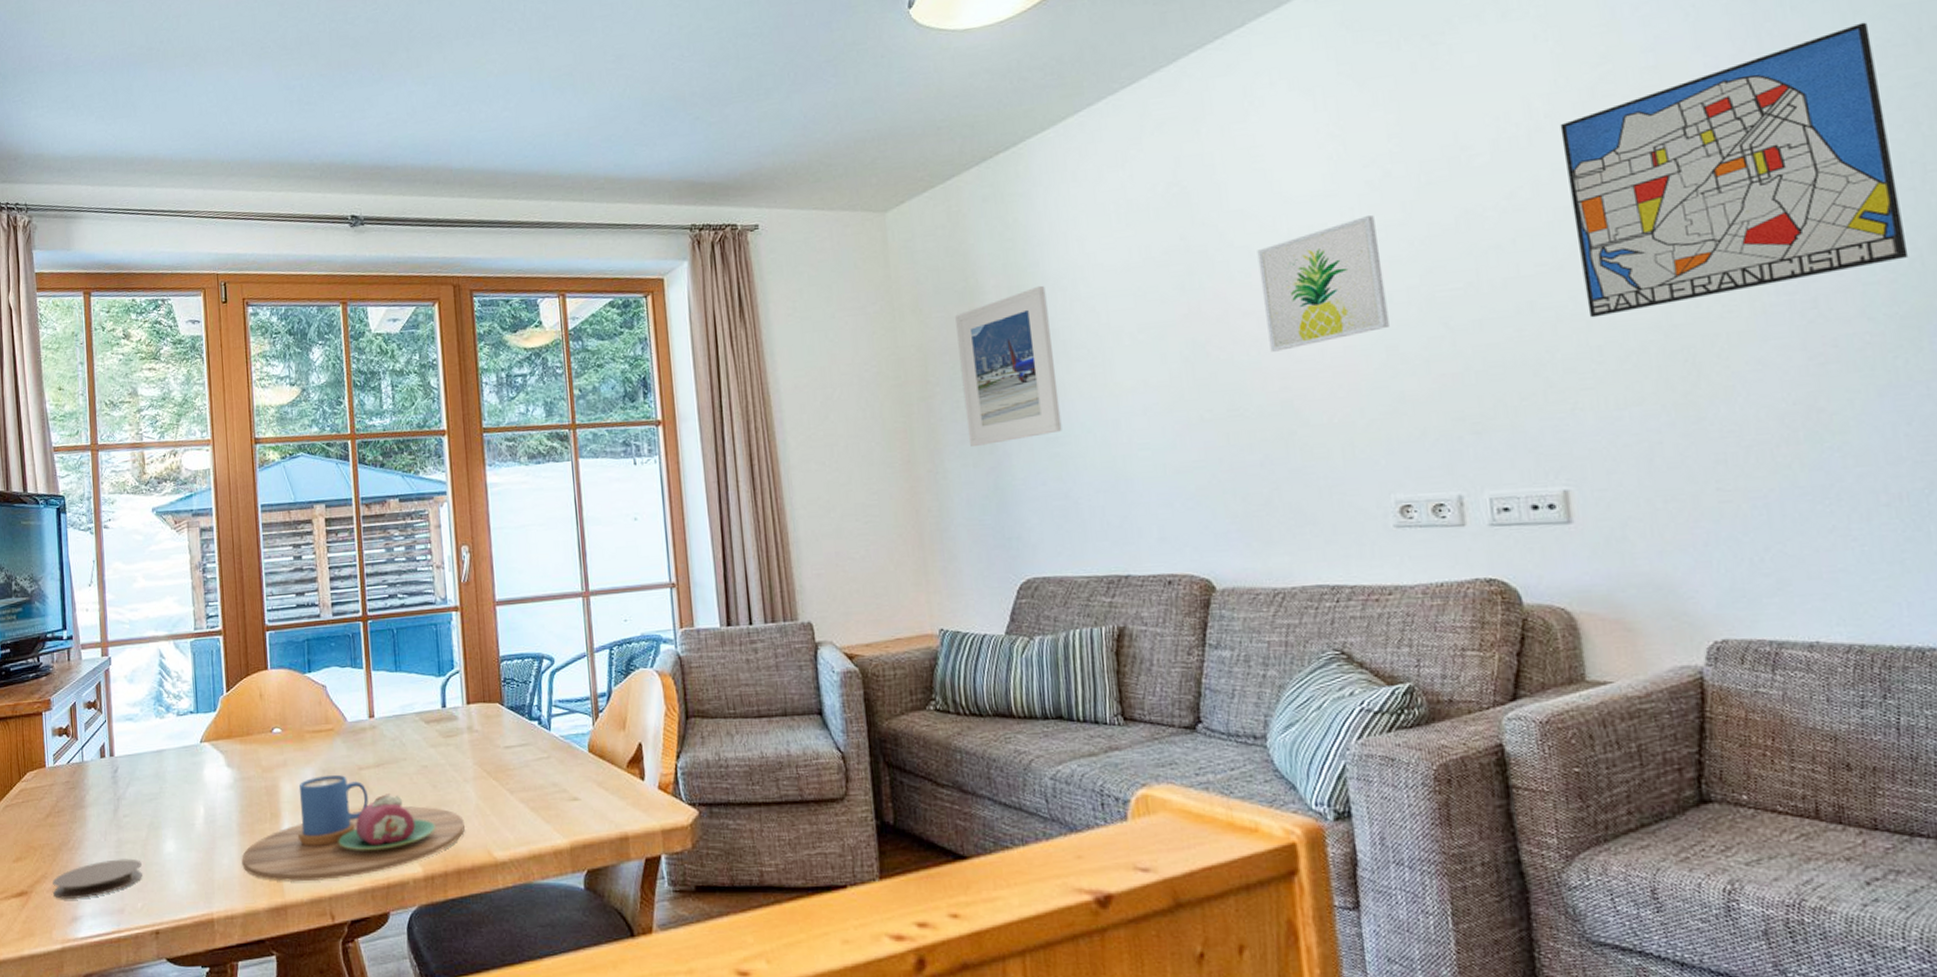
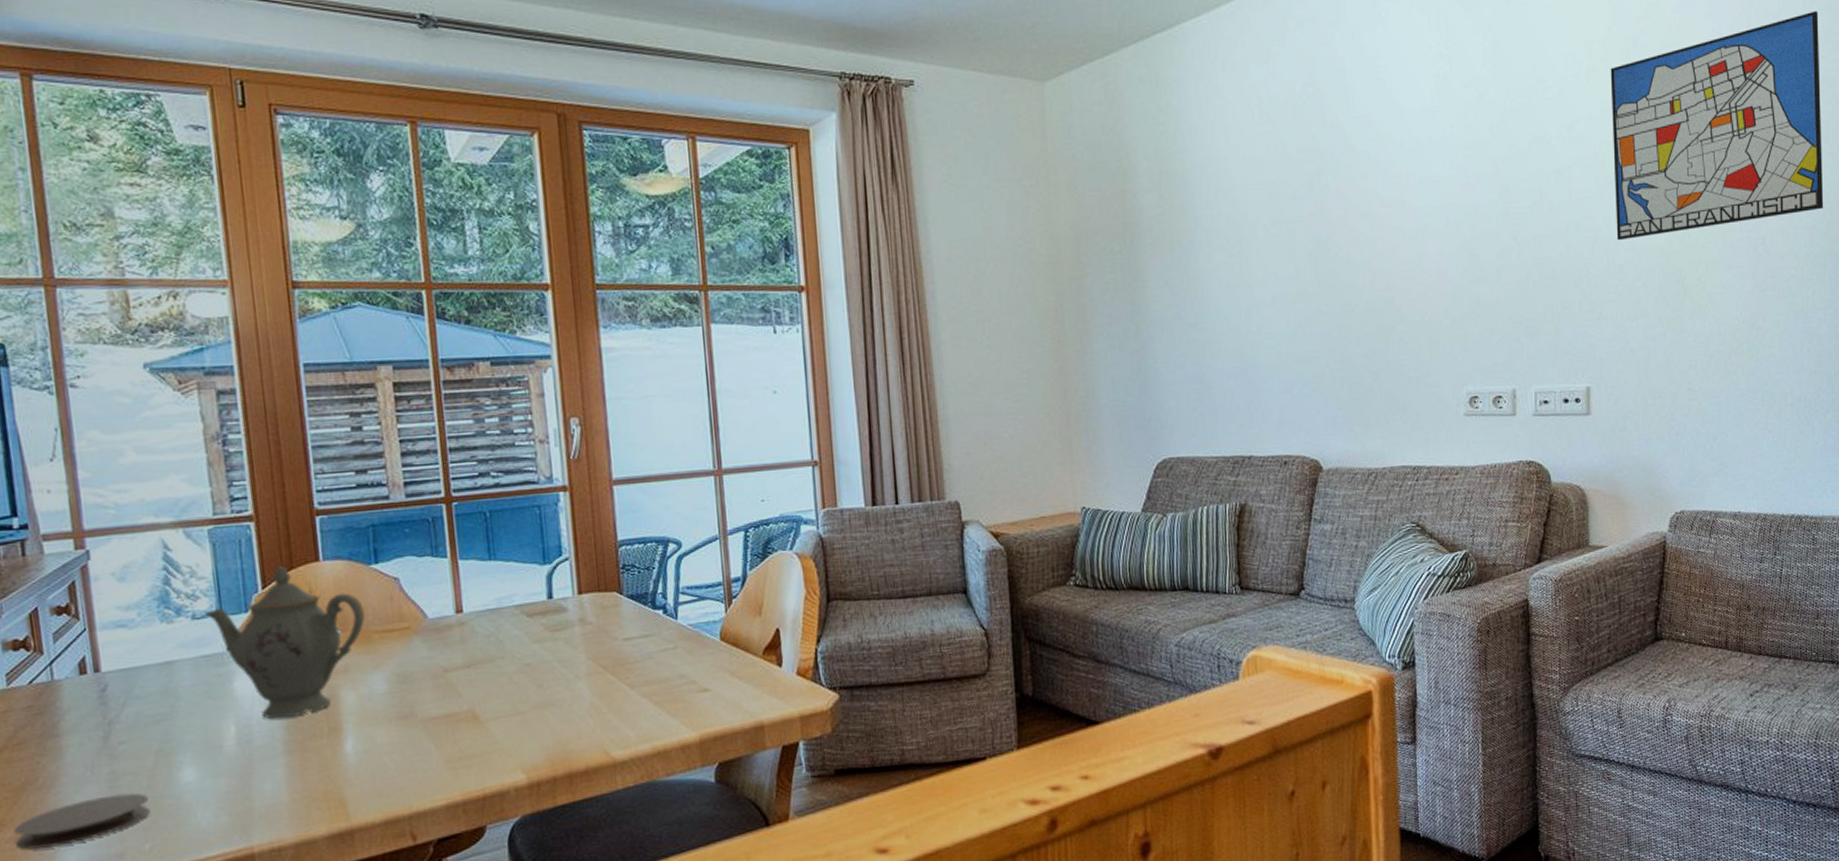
teapot: none [185,673,300,804] -> present [203,566,365,720]
mug: present [241,774,465,882] -> none [290,679,577,803]
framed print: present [955,285,1062,446] -> none [1108,172,1201,328]
wall art: present [1257,215,1389,352] -> none [1374,134,1473,253]

